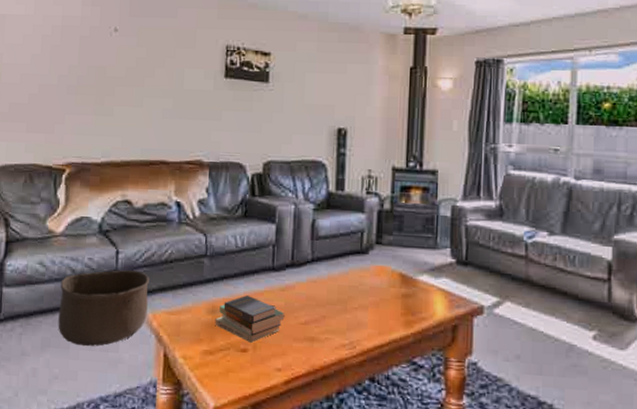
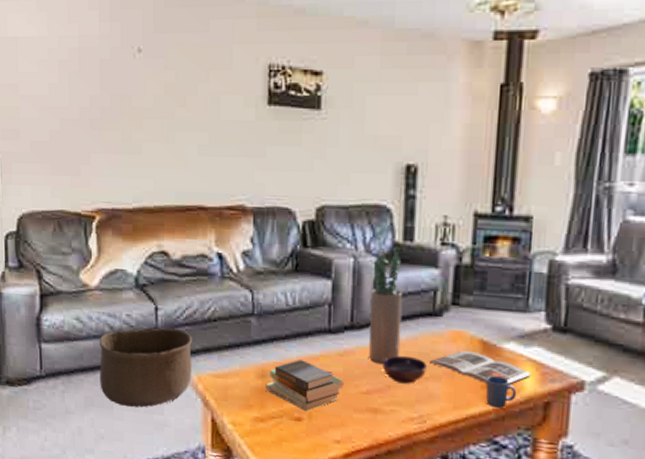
vase: none [306,191,336,298] -> present [368,242,403,365]
bowl: none [318,288,356,314] -> present [382,355,427,384]
magazine: none [358,282,442,312] -> present [430,350,532,385]
mug: none [404,304,430,333] -> present [485,376,517,409]

